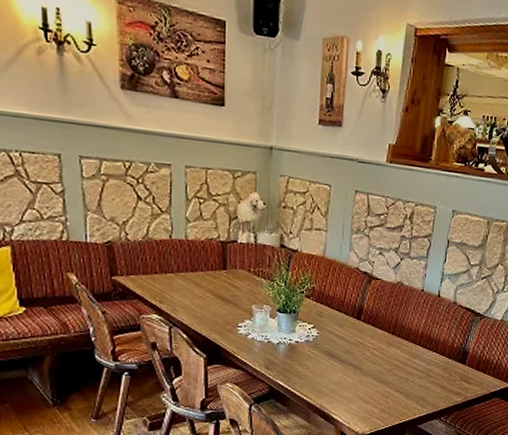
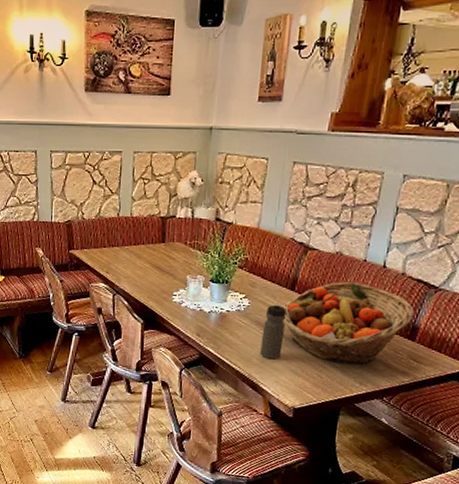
water bottle: none [330,333,354,389] -> present [260,303,286,360]
fruit basket: none [350,311,464,389] -> present [282,282,414,365]

